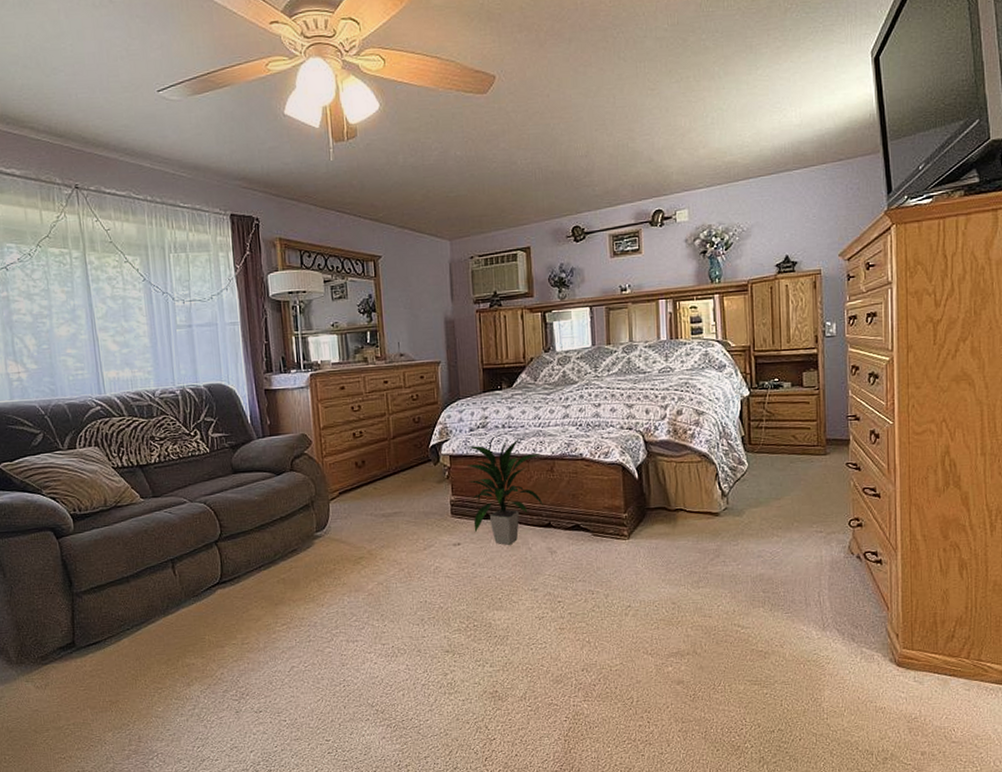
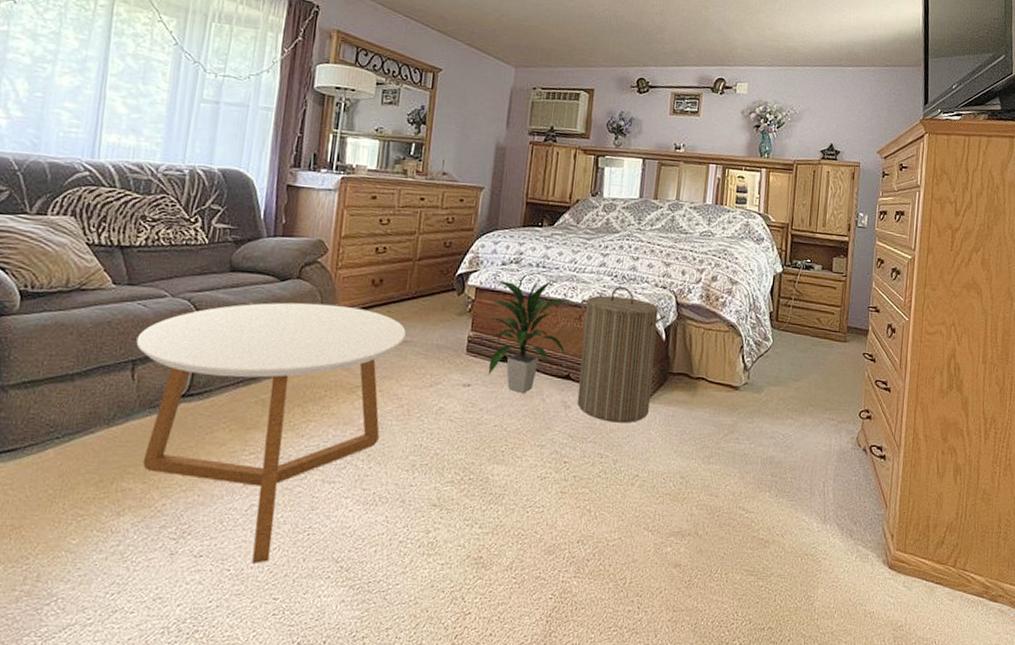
coffee table: none [170,489,394,714] -> present [136,302,406,564]
laundry hamper: none [550,433,636,561] -> present [577,286,666,423]

